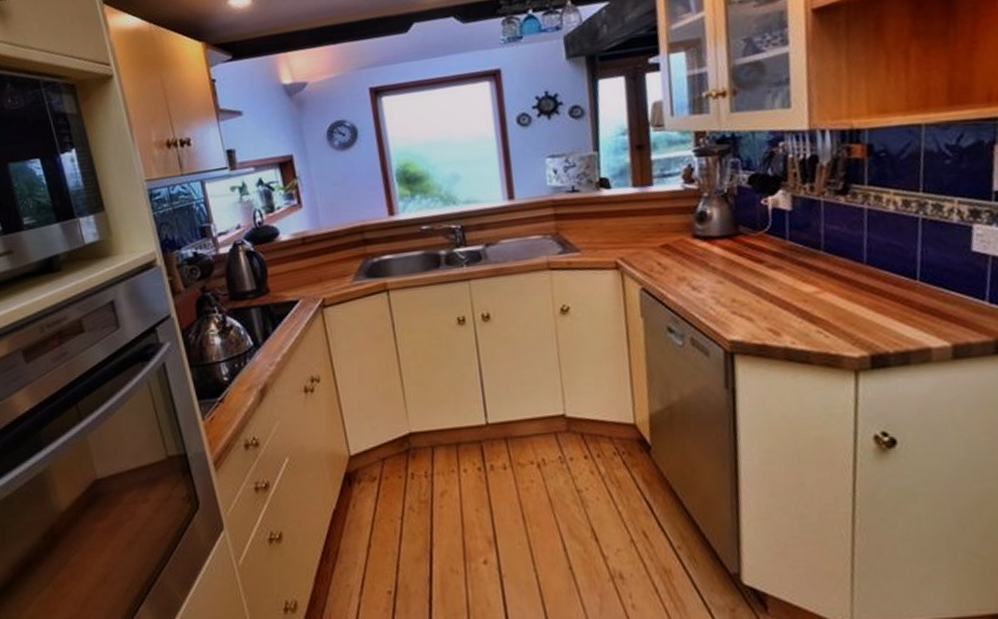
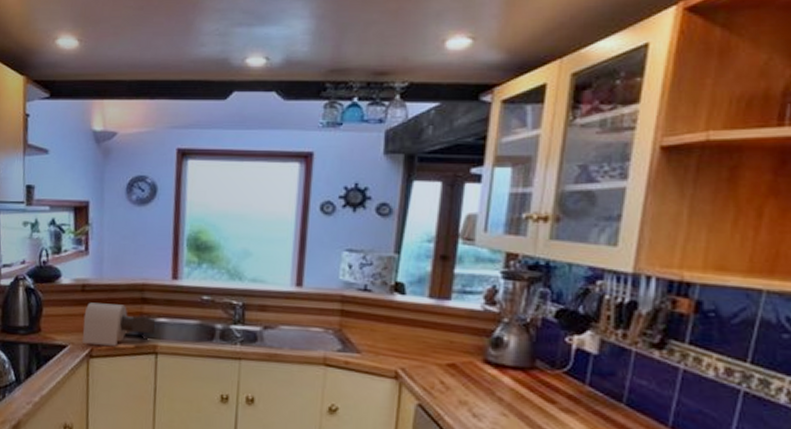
paper towel holder: none [309,249,381,295] -> present [81,302,155,346]

